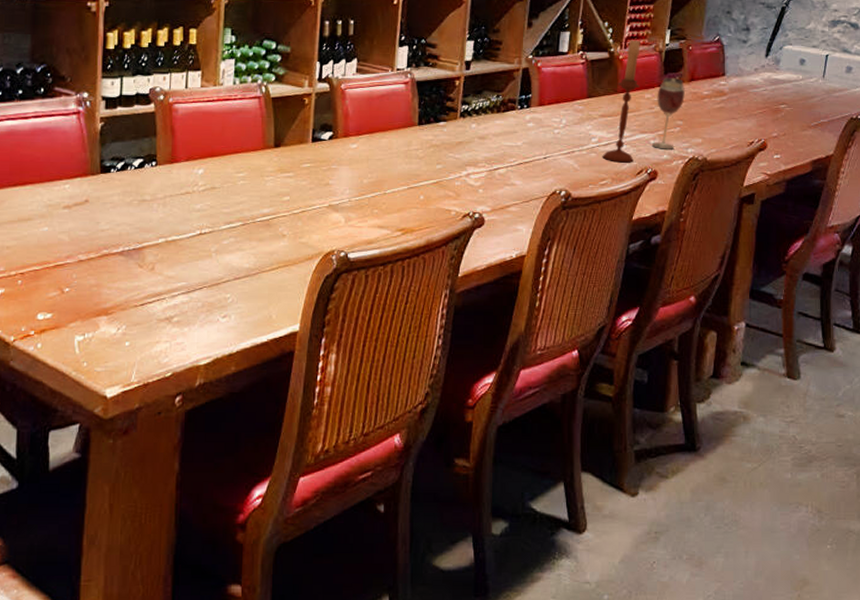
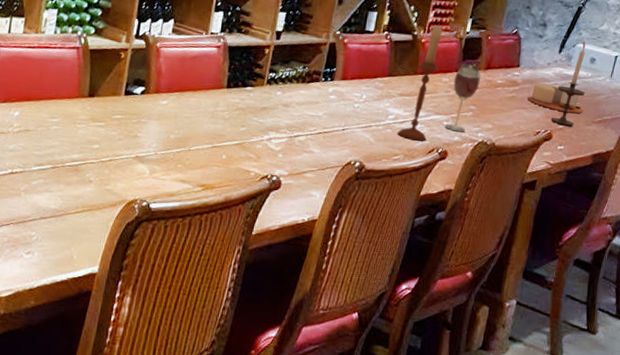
cheese: none [737,91,798,120] -> present [527,83,584,114]
candlestick: none [763,42,797,133] -> present [550,41,586,127]

